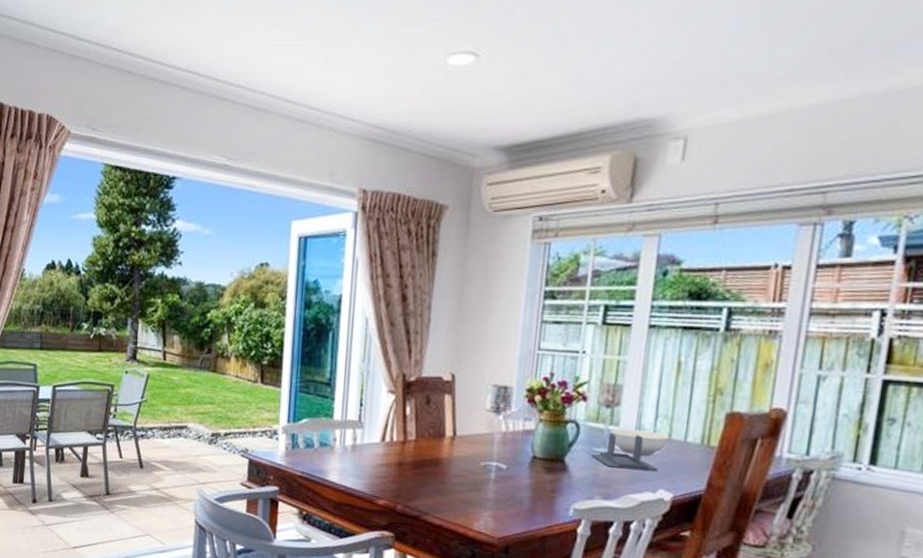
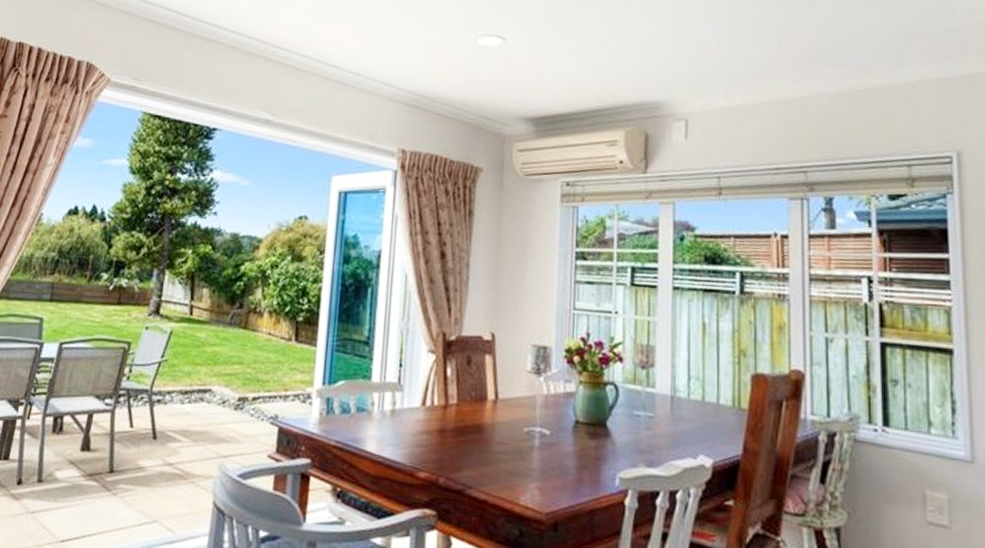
napkin holder: present [590,433,658,471] -> none [631,396,696,435]
bowl: present [610,428,669,456] -> none [647,390,703,419]

